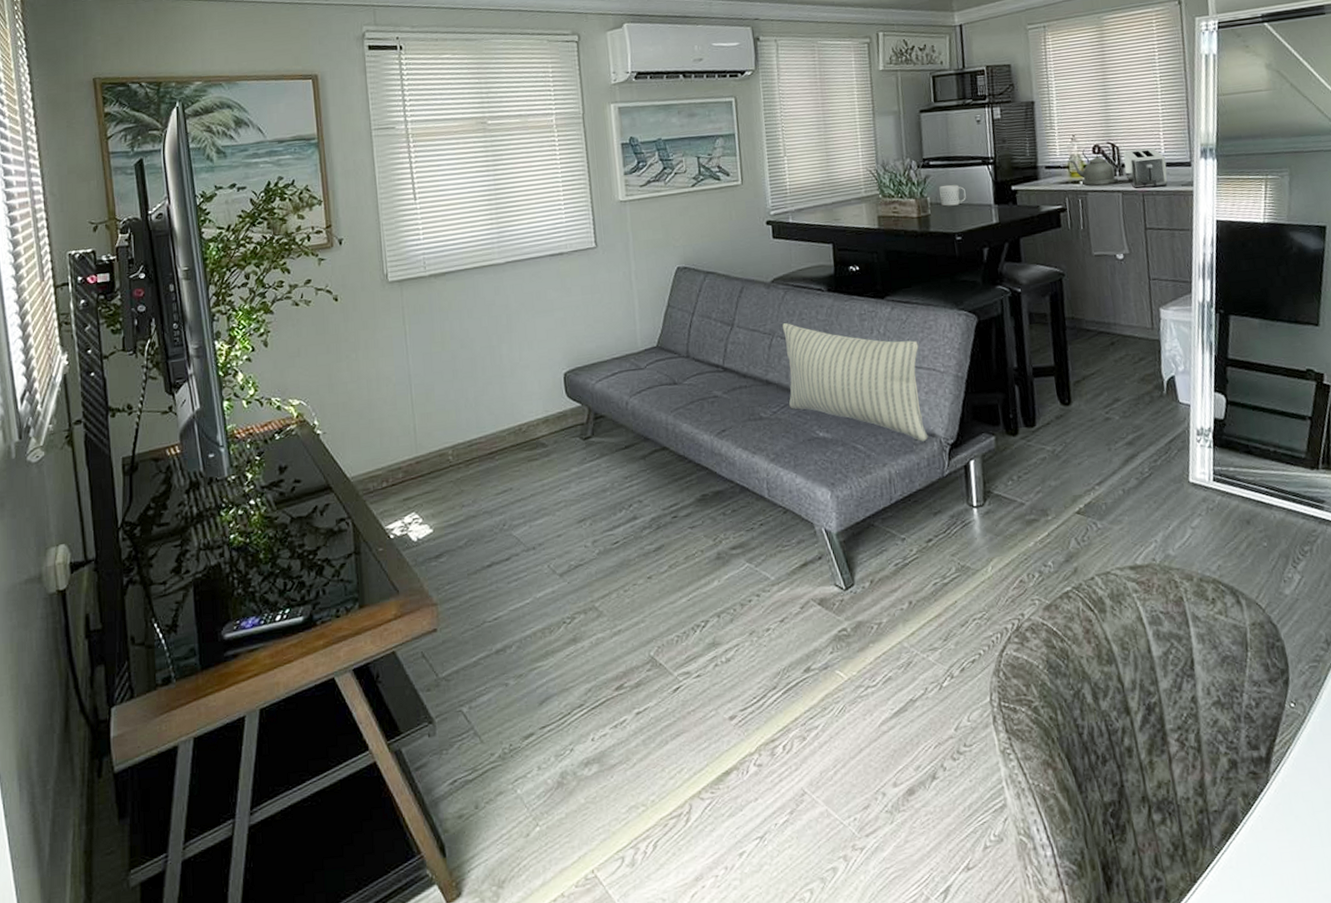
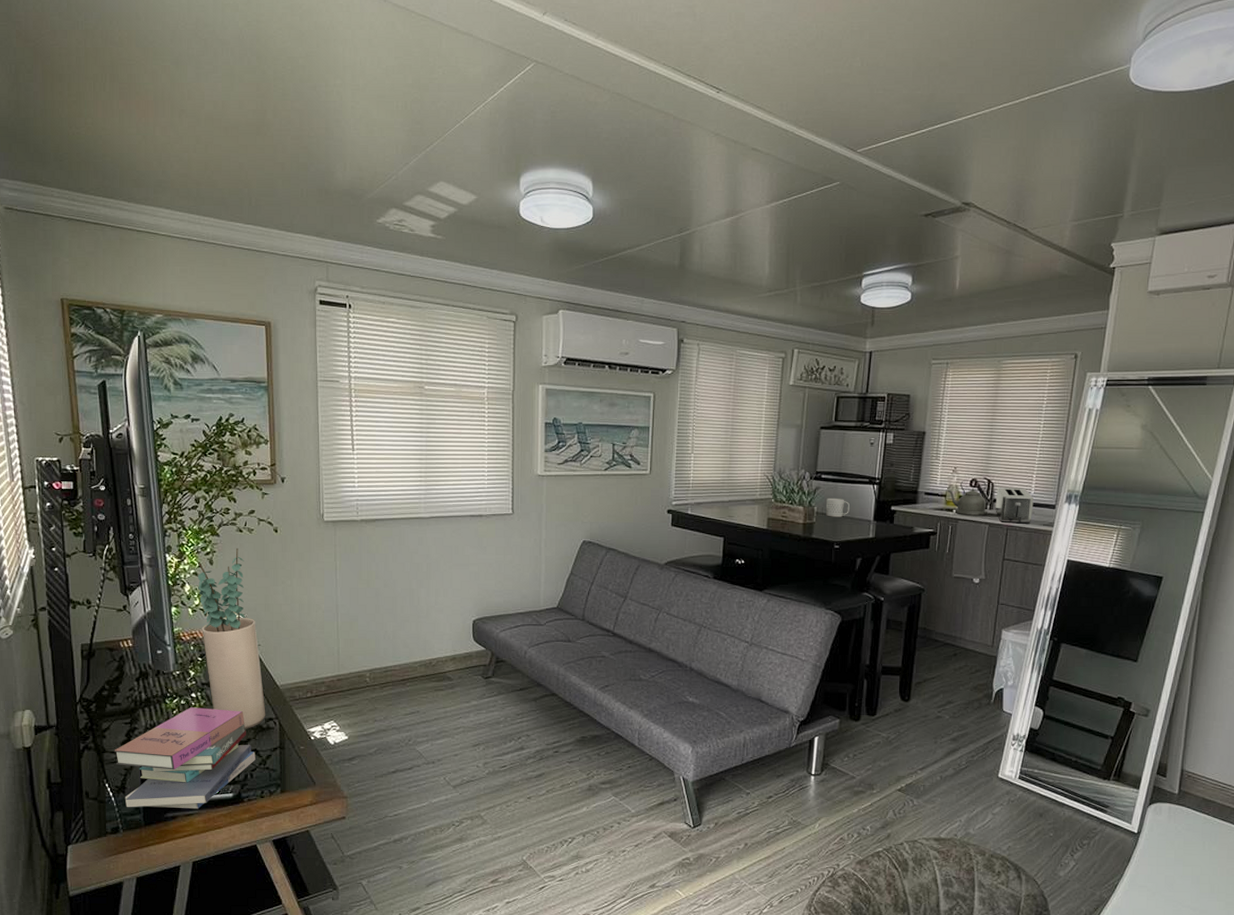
books: none [163,514,327,650] -> present [114,707,255,808]
vase: none [251,324,337,536] -> present [197,547,266,729]
pillow: present [782,323,929,441] -> none [666,602,786,716]

